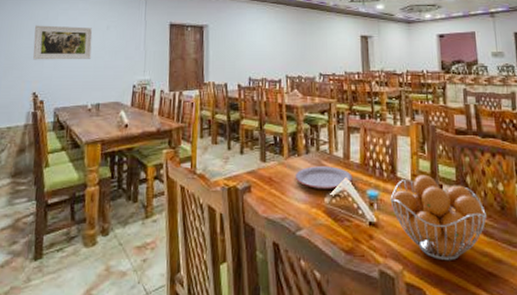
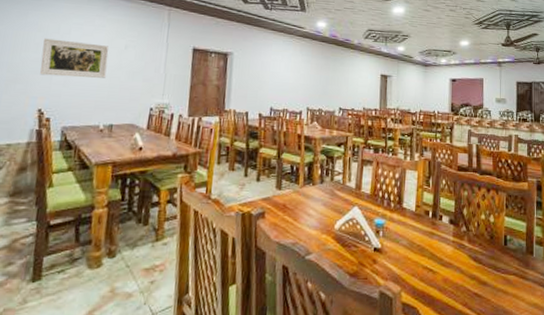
plate: present [295,166,353,189] -> none [308,195,363,217]
fruit basket: present [390,174,486,261] -> none [395,206,477,284]

